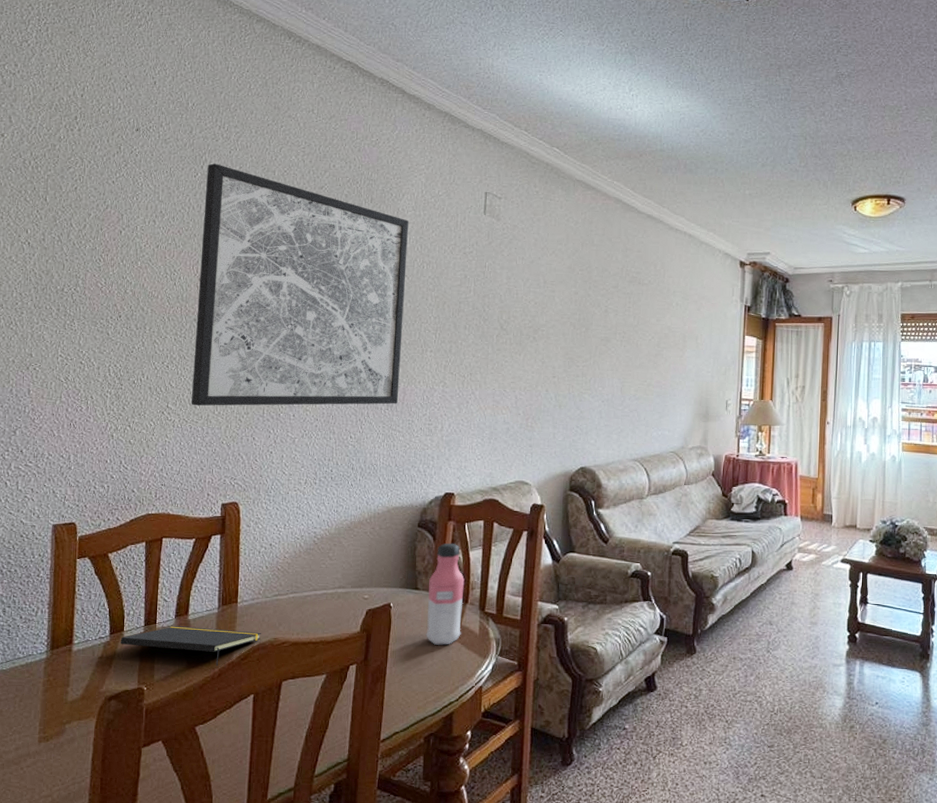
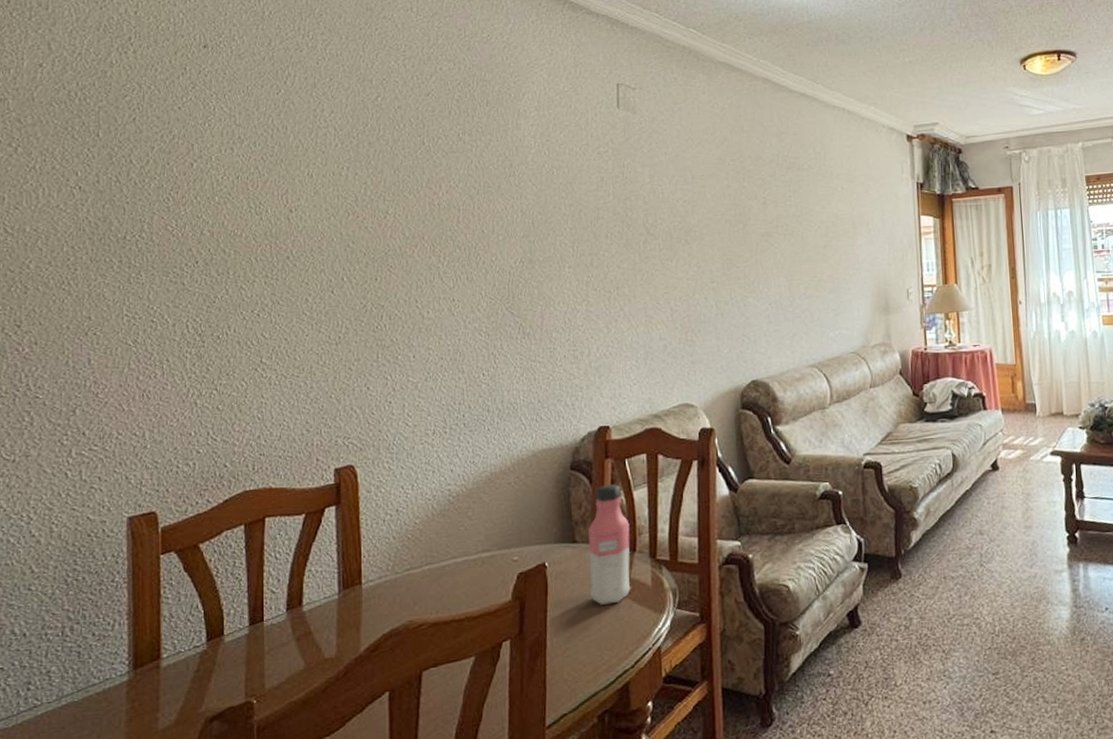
notepad: present [120,626,262,666] -> none [220,616,394,663]
wall art: present [191,163,408,406] -> none [289,77,536,358]

